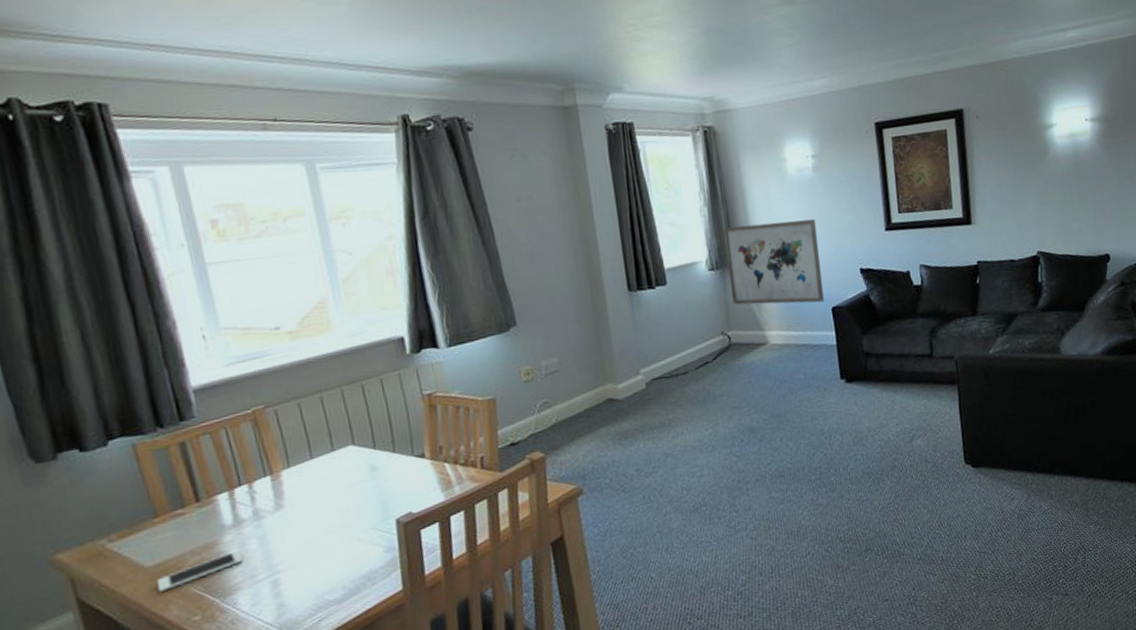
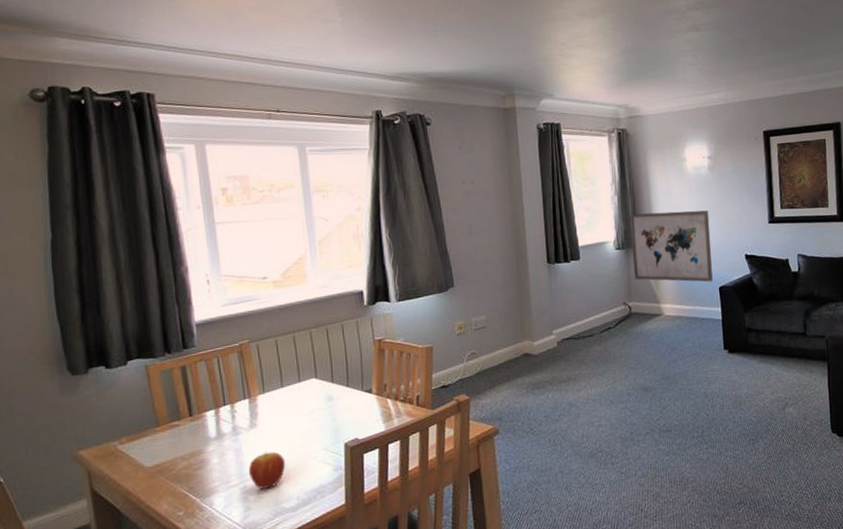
cell phone: present [156,550,244,593] -> none [152,459,222,490]
fruit: none [277,536,325,582] -> present [248,451,286,489]

